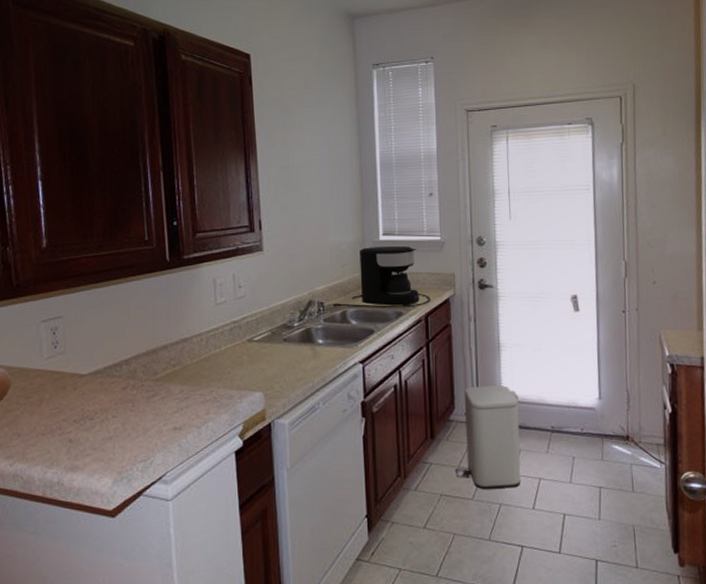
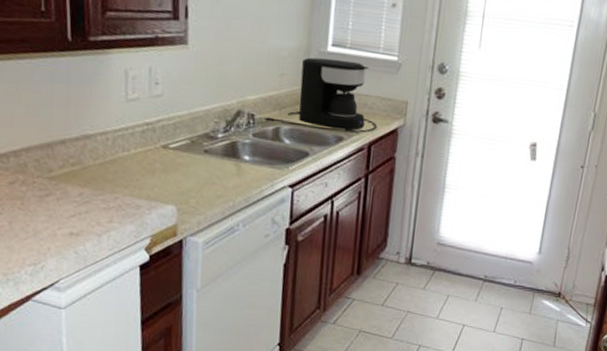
pedal bin: present [454,385,521,489] -> none [377,225,456,331]

